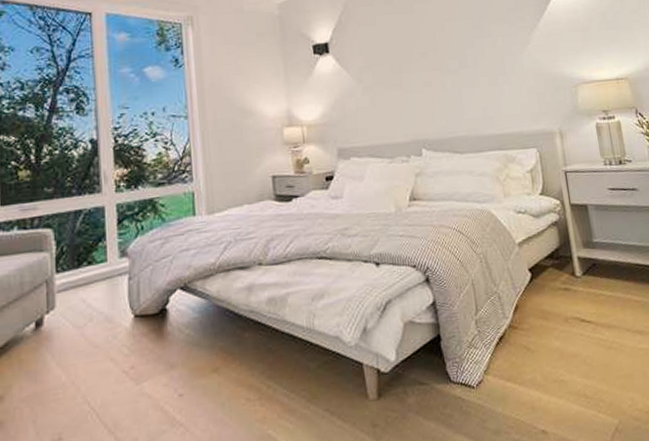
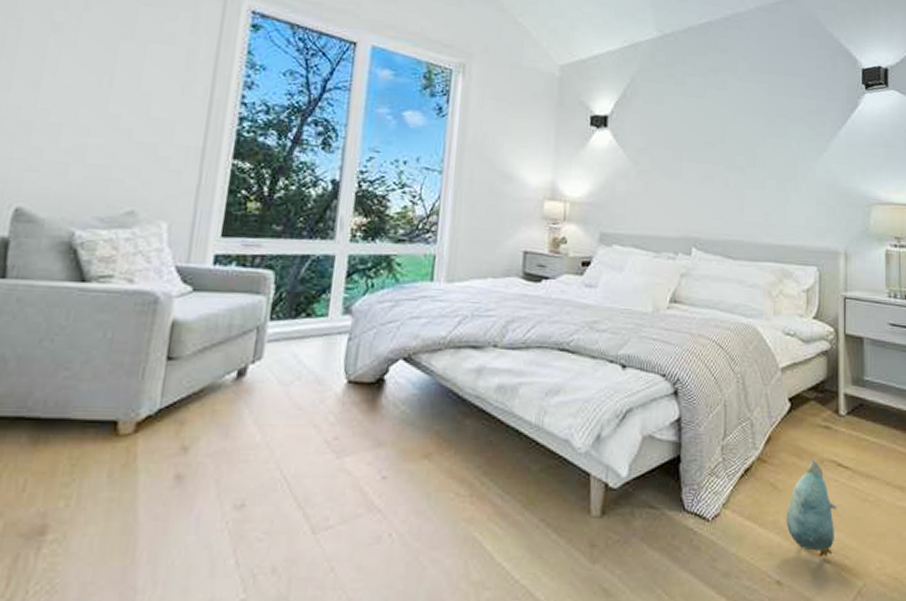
plush toy: none [541,318,588,404] -> present [786,457,837,557]

